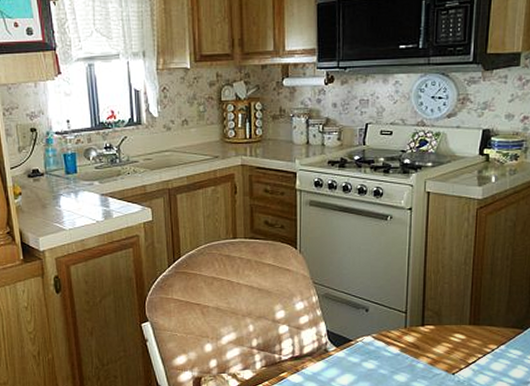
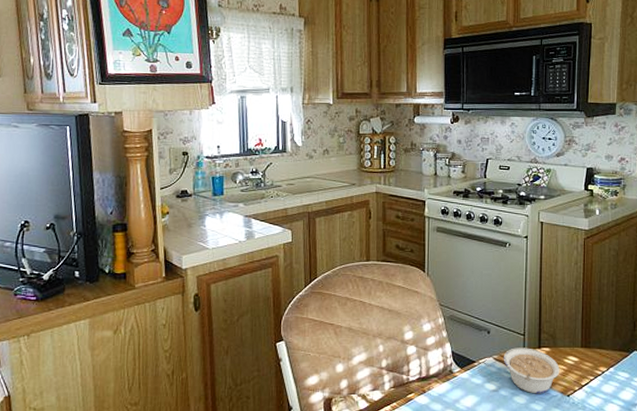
legume: none [382,325,445,373] -> present [503,347,560,394]

